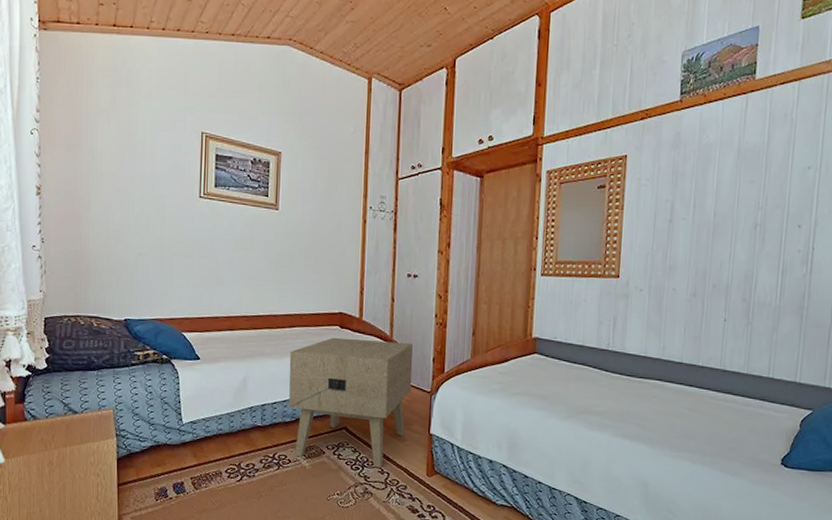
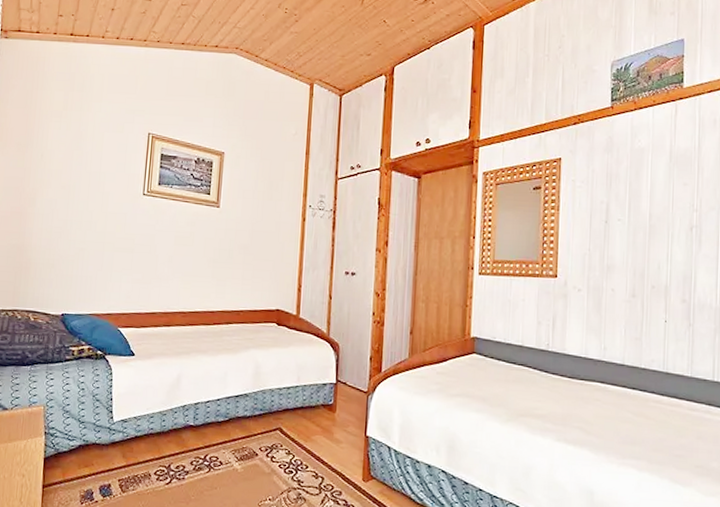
nightstand: present [289,337,413,468] -> none [222,334,350,472]

